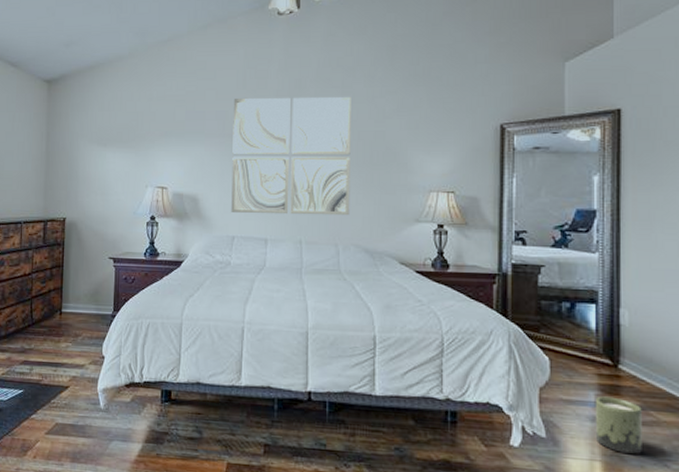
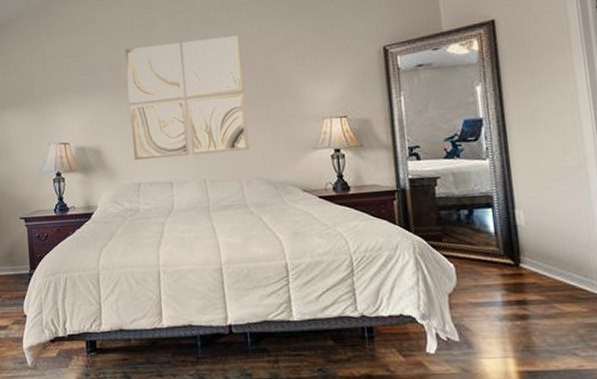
planter: present [595,396,642,455] -> none [501,295,551,348]

